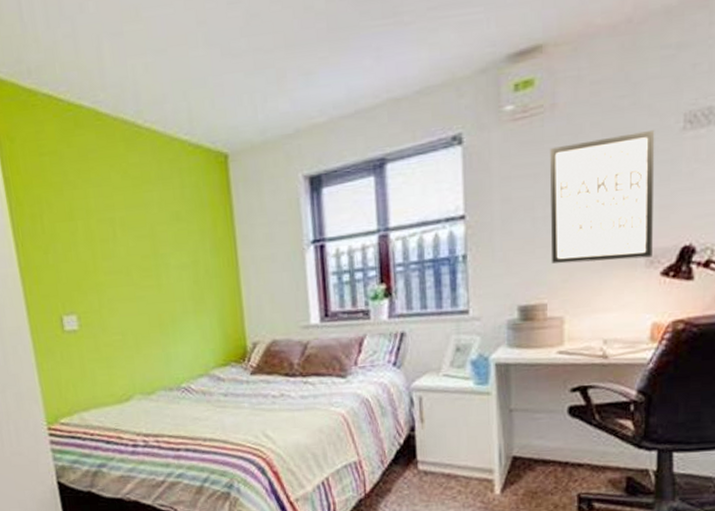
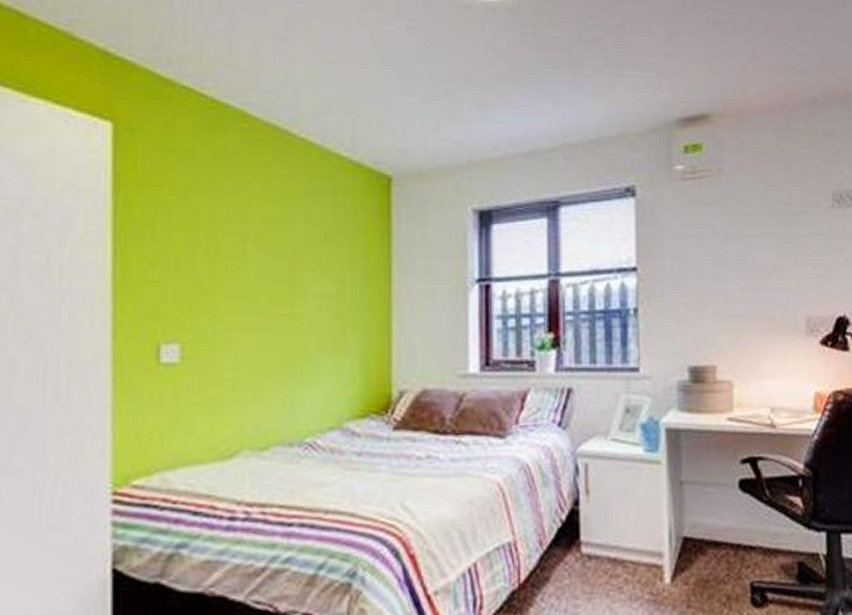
wall art: present [550,129,655,264] -> none [717,204,812,326]

